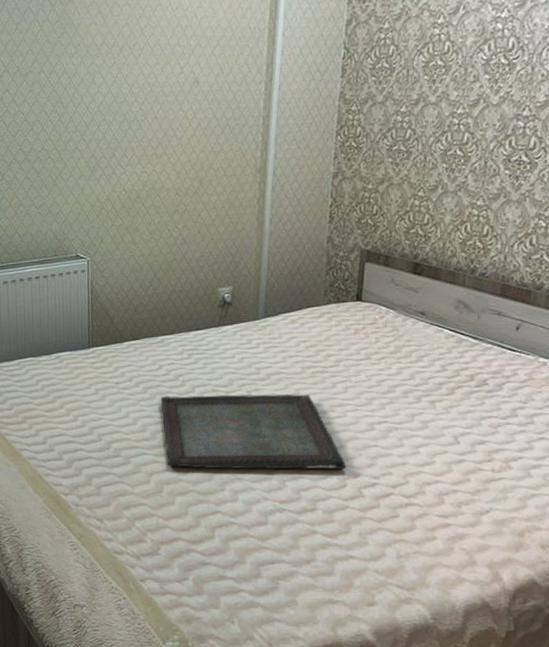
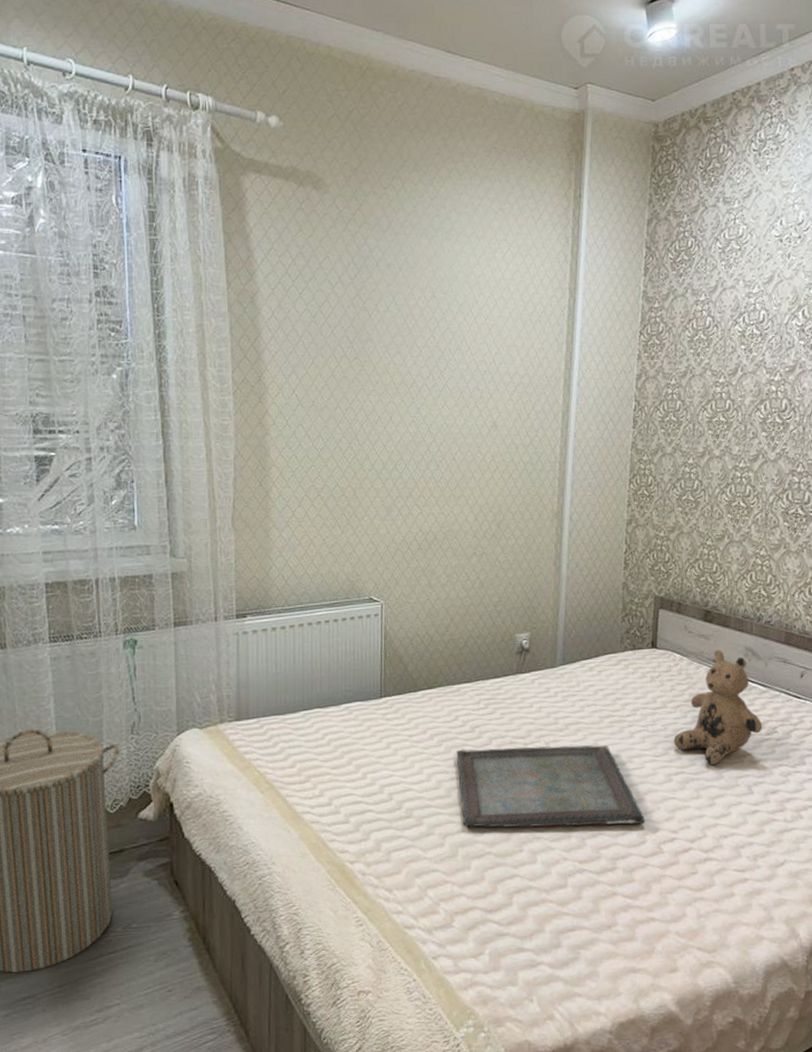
teddy bear: none [377,302,472,415] -> present [673,649,763,765]

